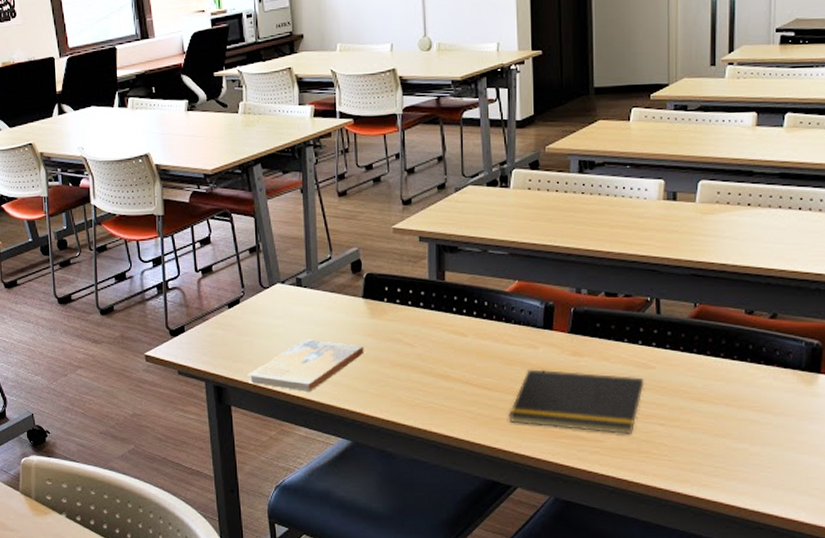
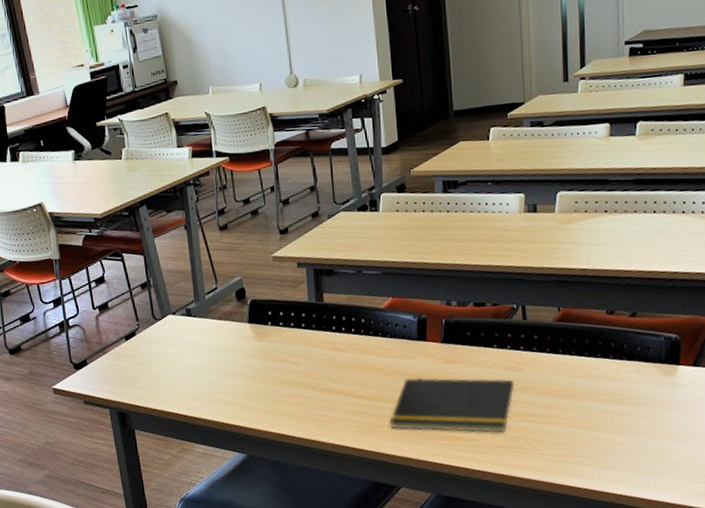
book: present [247,339,364,392] -> none [147,364,253,412]

